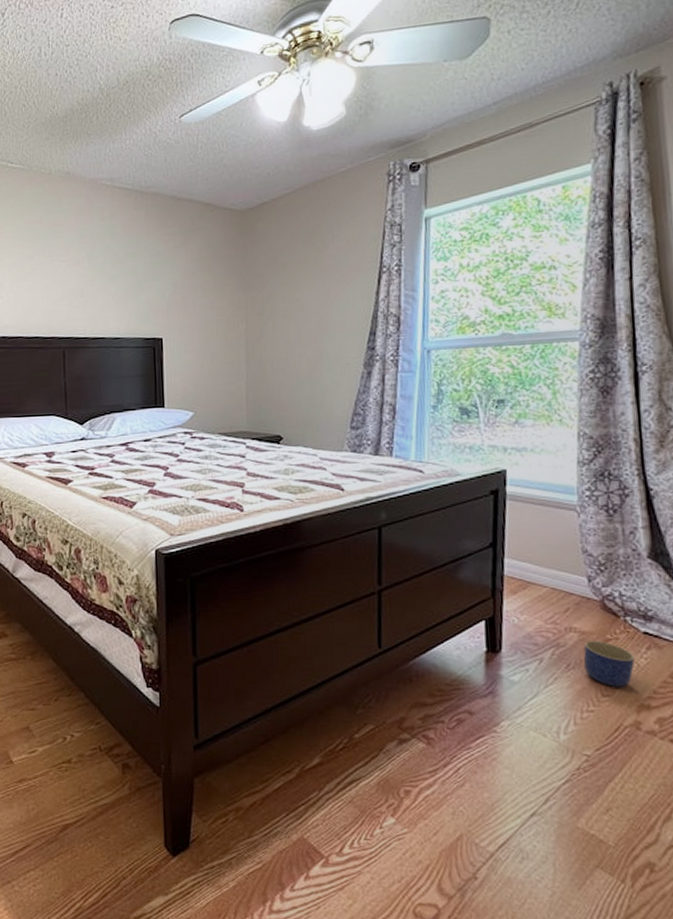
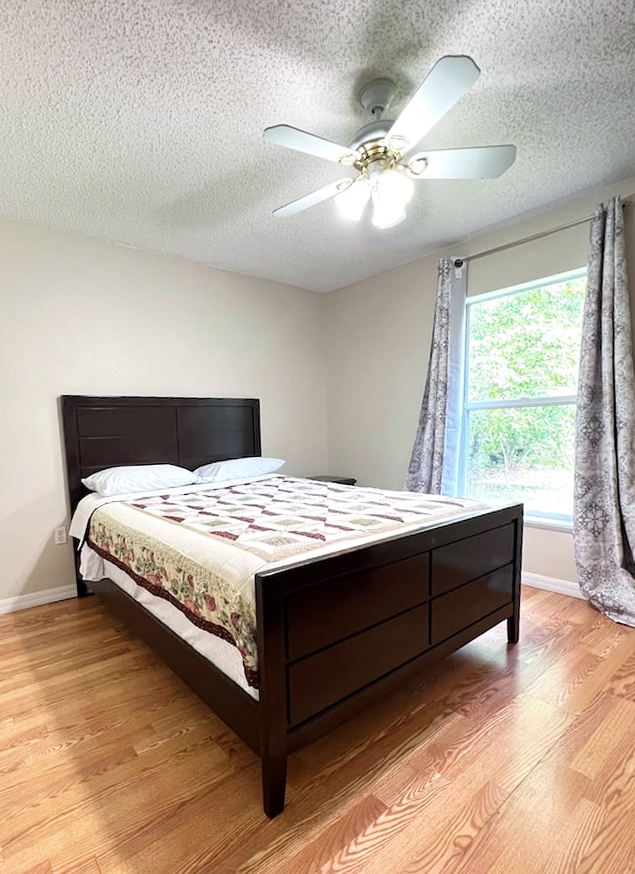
planter: present [583,640,636,687] -> none [576,630,611,664]

